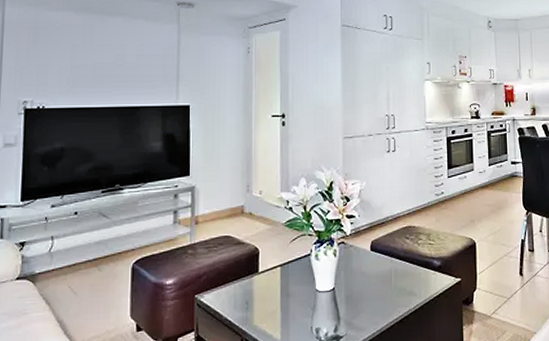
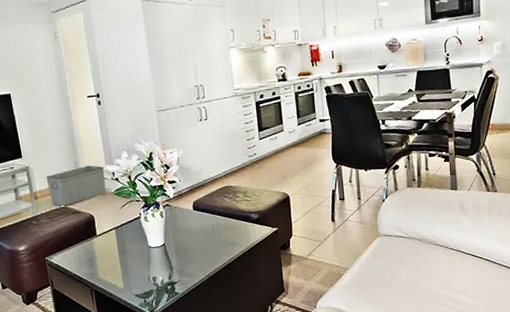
storage bin: none [212,190,278,236] -> present [46,165,106,207]

